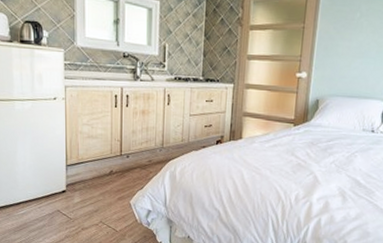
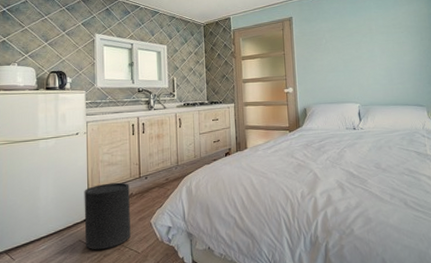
trash can: none [62,156,110,223] -> present [84,182,131,250]

